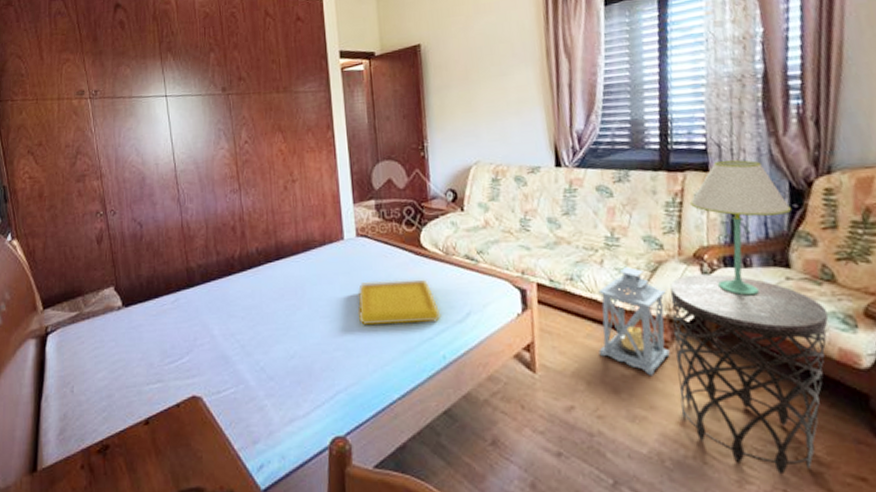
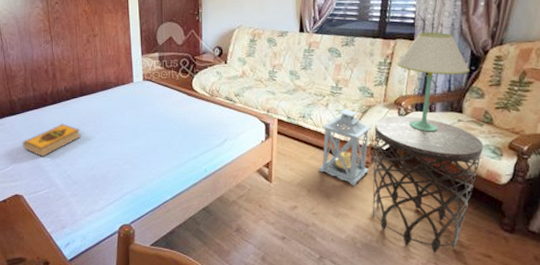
hardback book: none [202,297,277,344] -> present [23,123,81,158]
serving tray: present [357,279,442,325] -> none [142,114,205,147]

